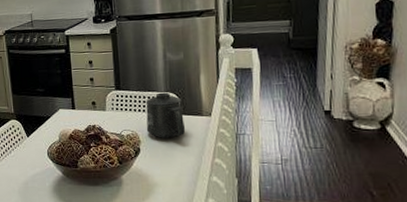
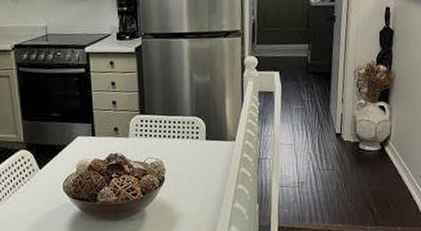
mug: present [145,92,186,138] -> none [171,116,211,166]

